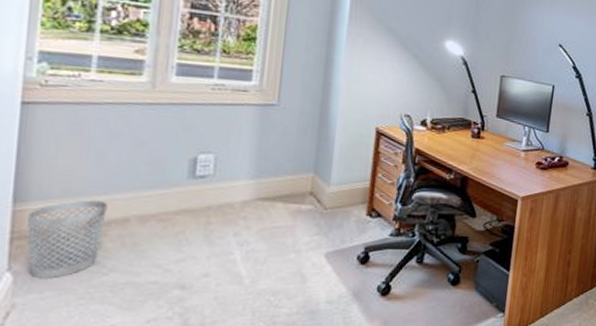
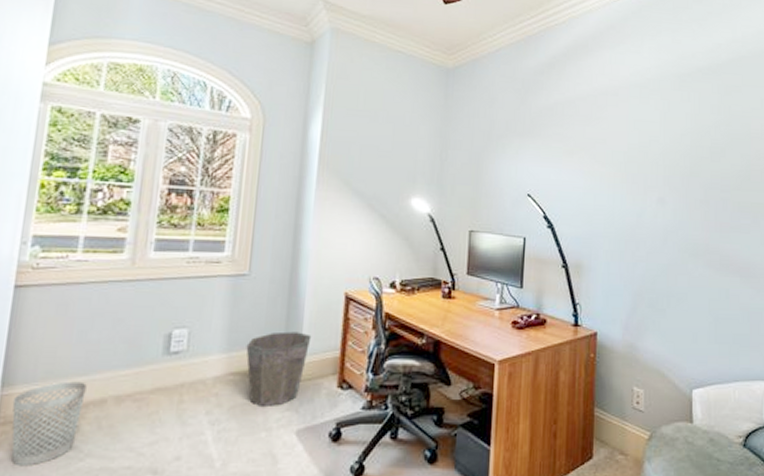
waste bin: none [275,161,342,231] -> present [246,331,312,408]

